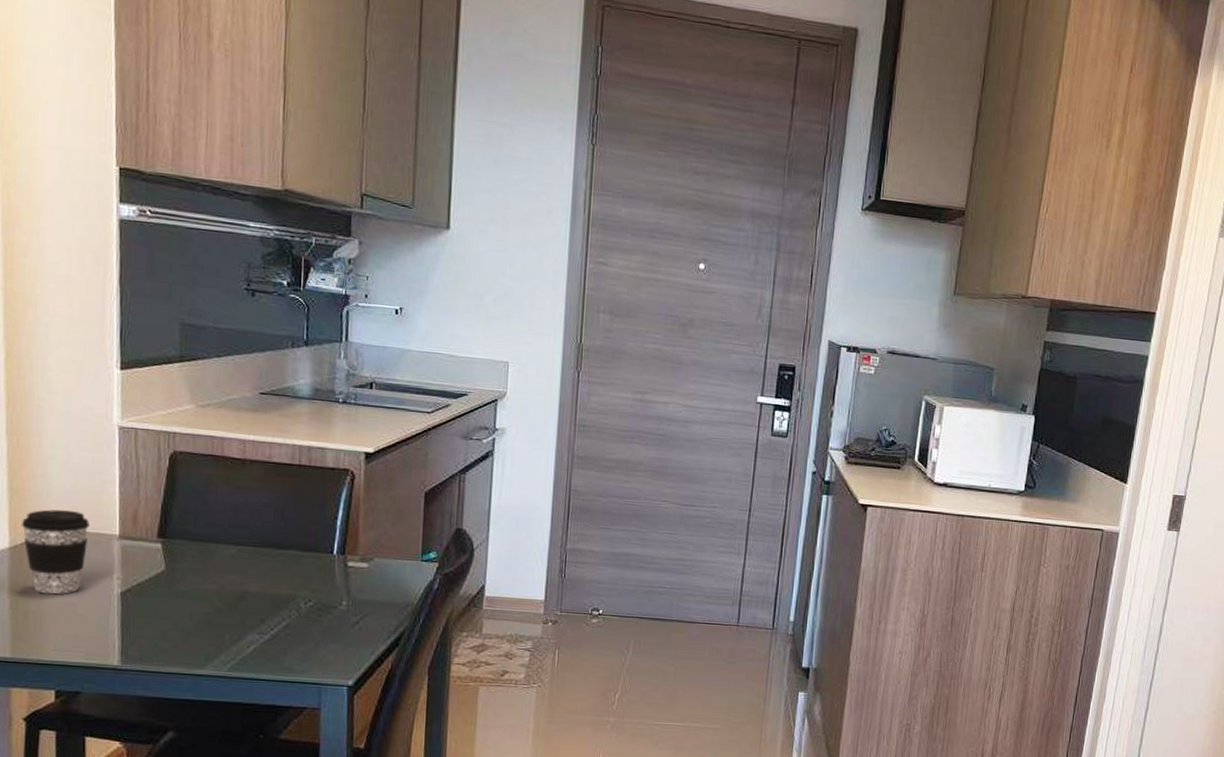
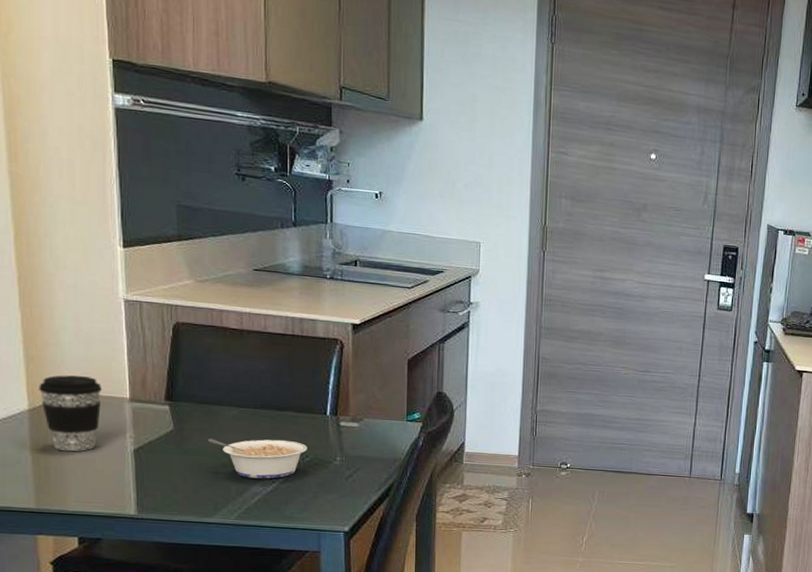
legume: none [202,580,311,626] -> present [208,438,307,479]

